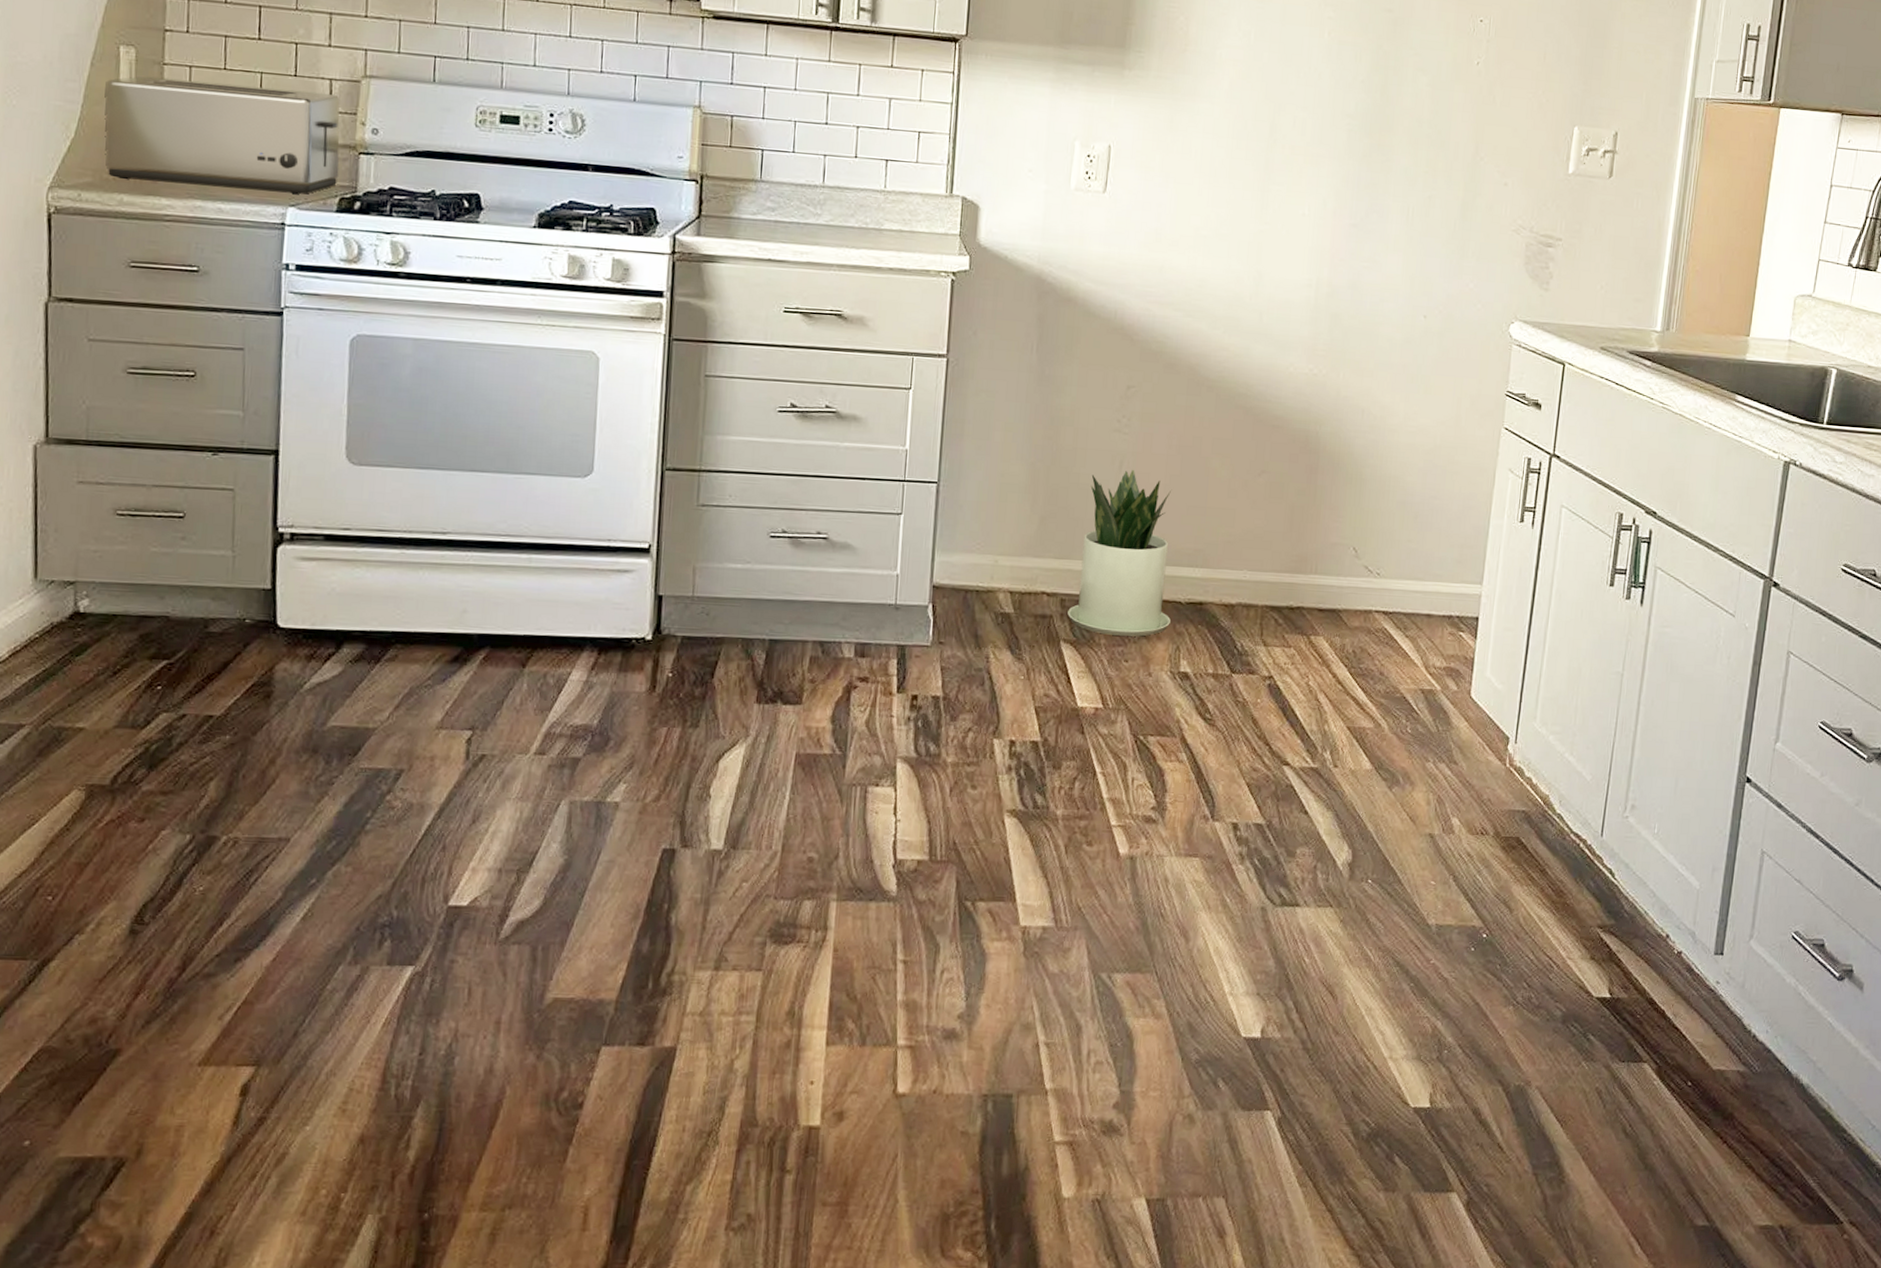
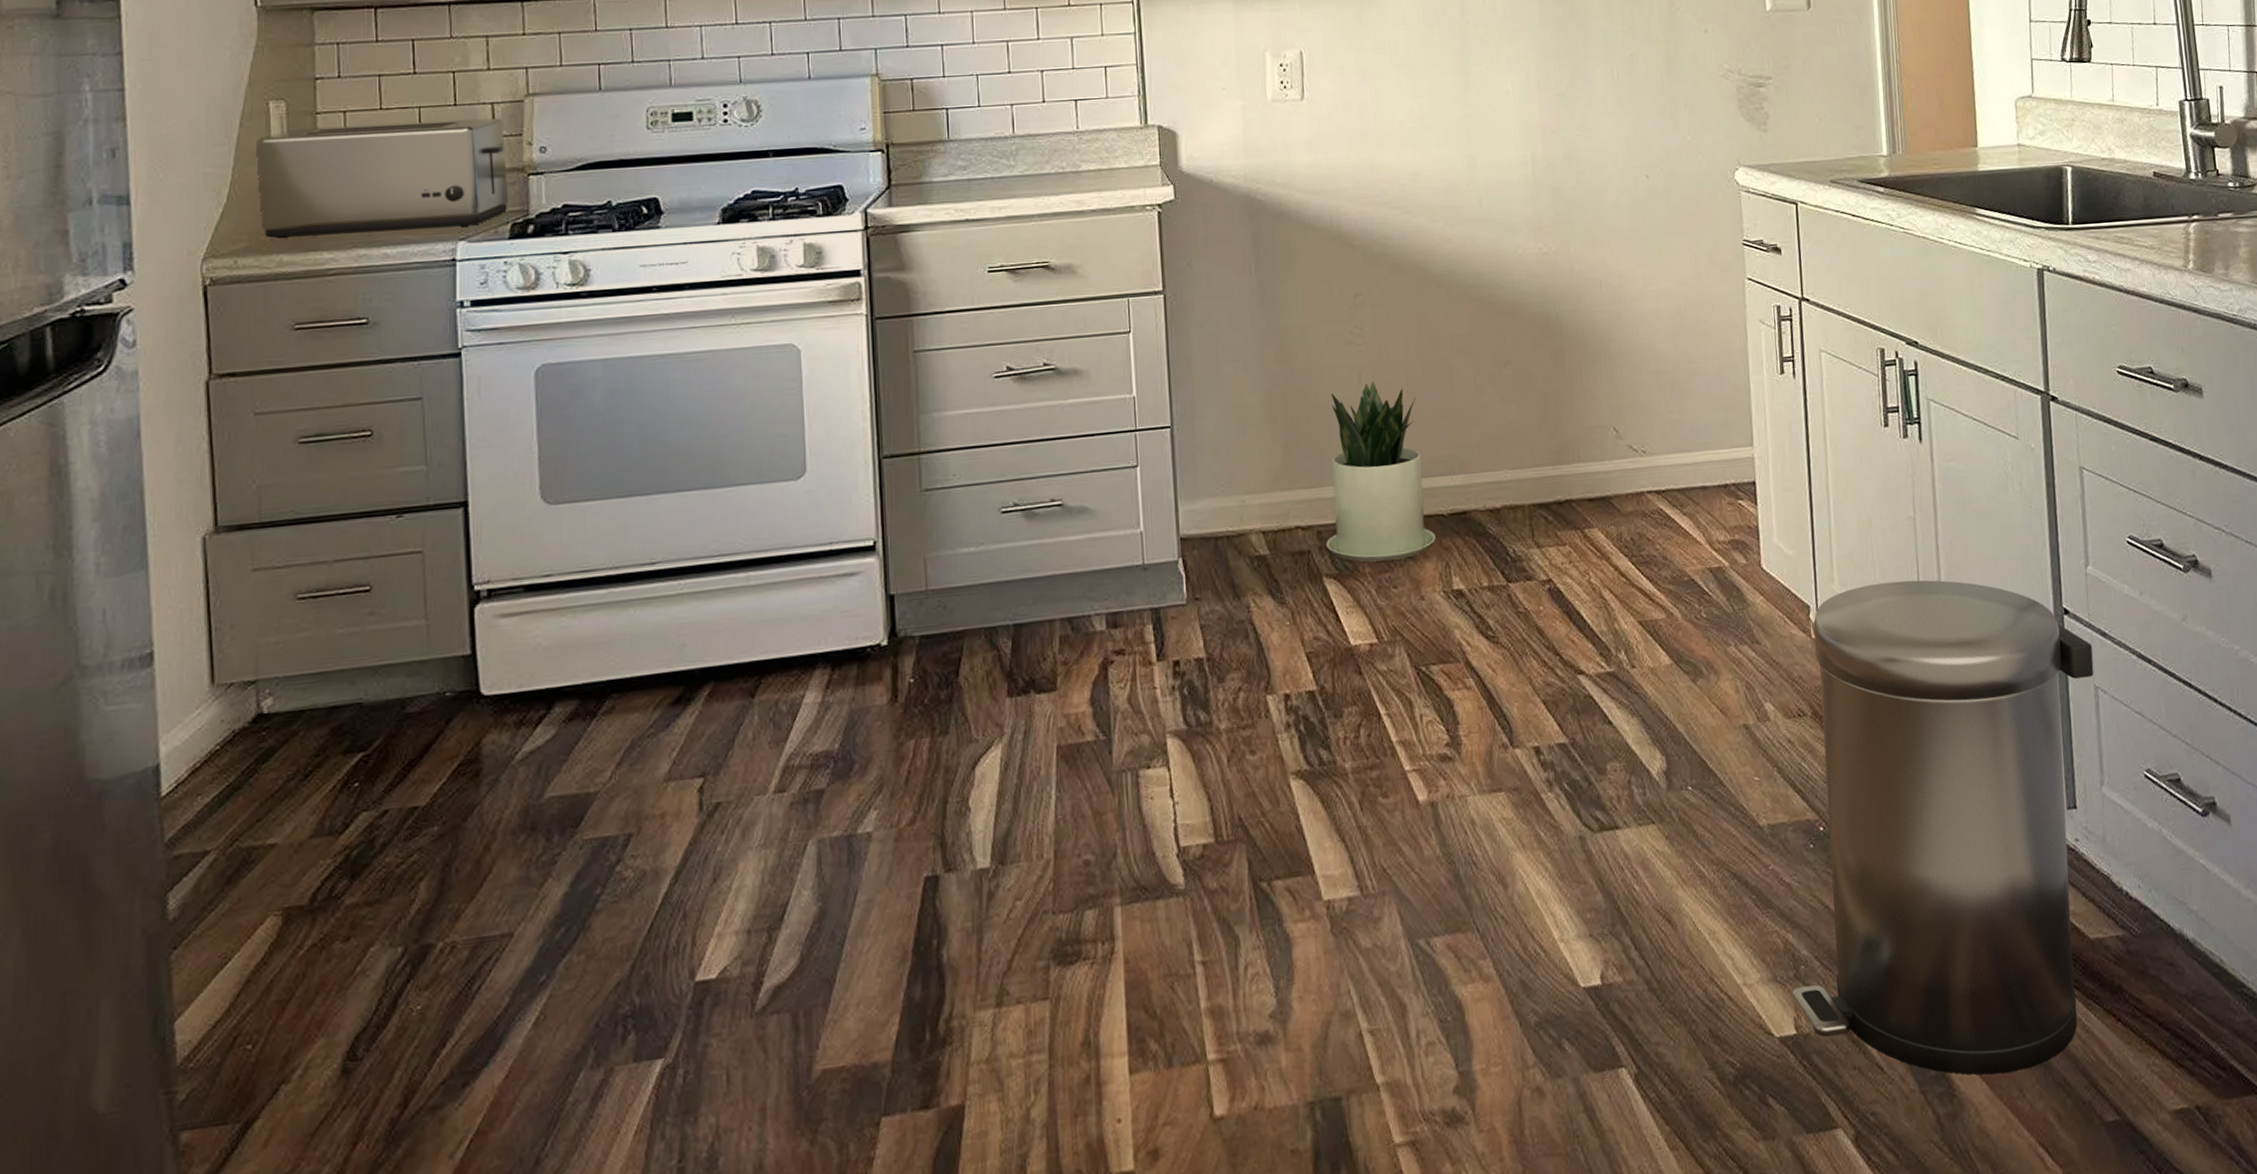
pedal bin: none [1431,727,1767,1170] -> present [1791,580,2094,1075]

